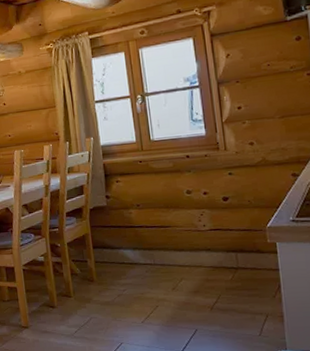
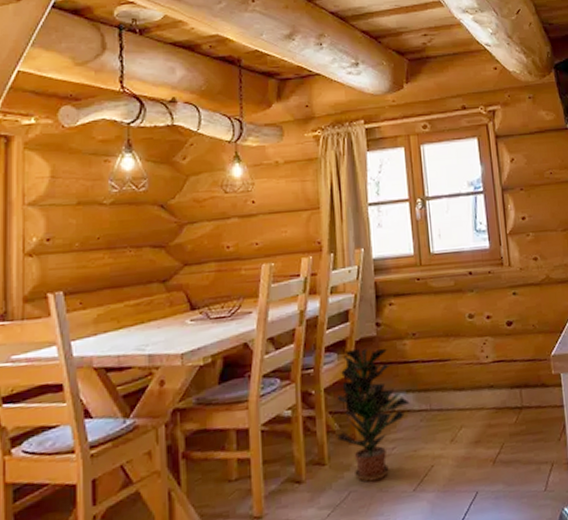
potted plant: none [78,214,137,312] -> present [335,348,410,482]

